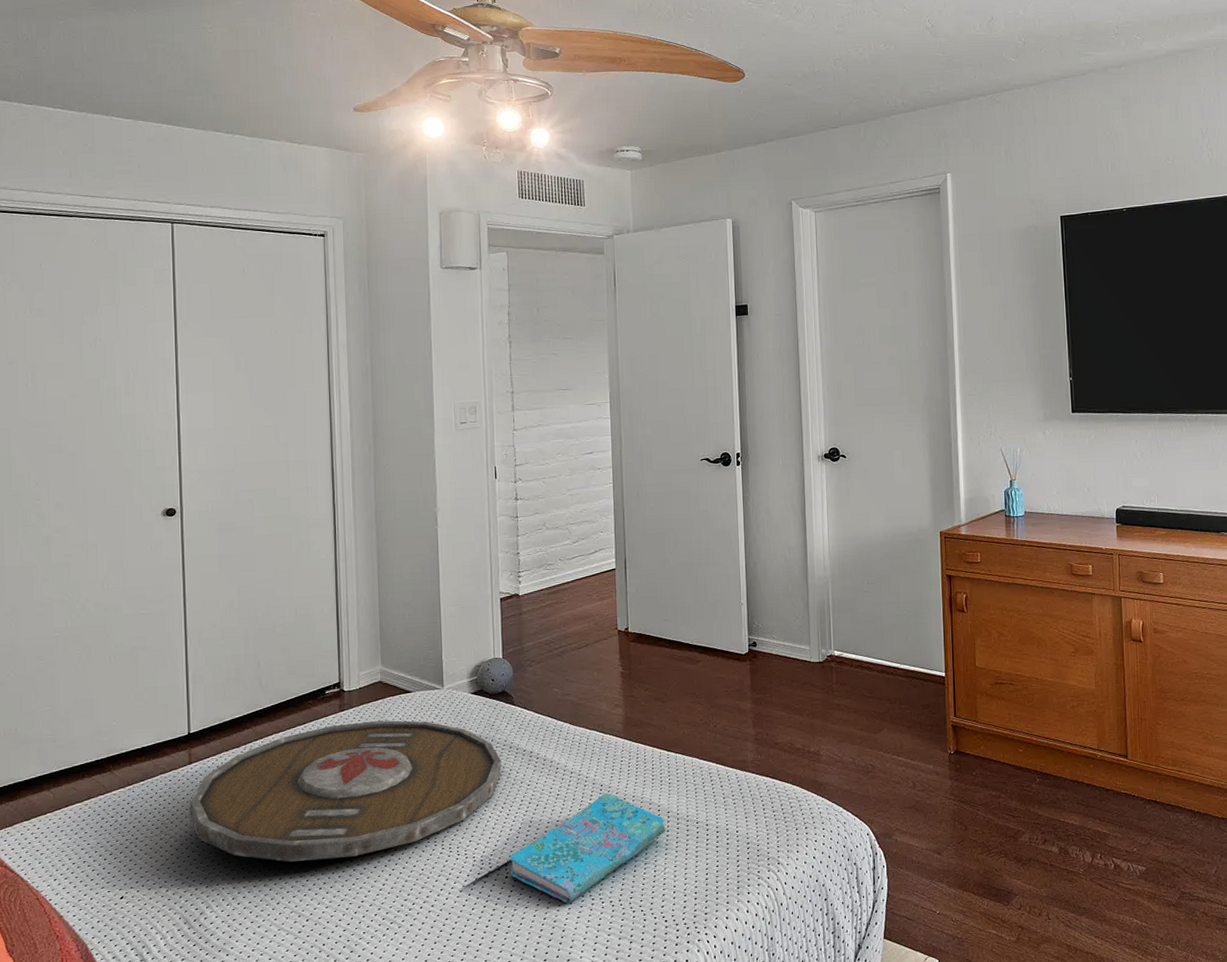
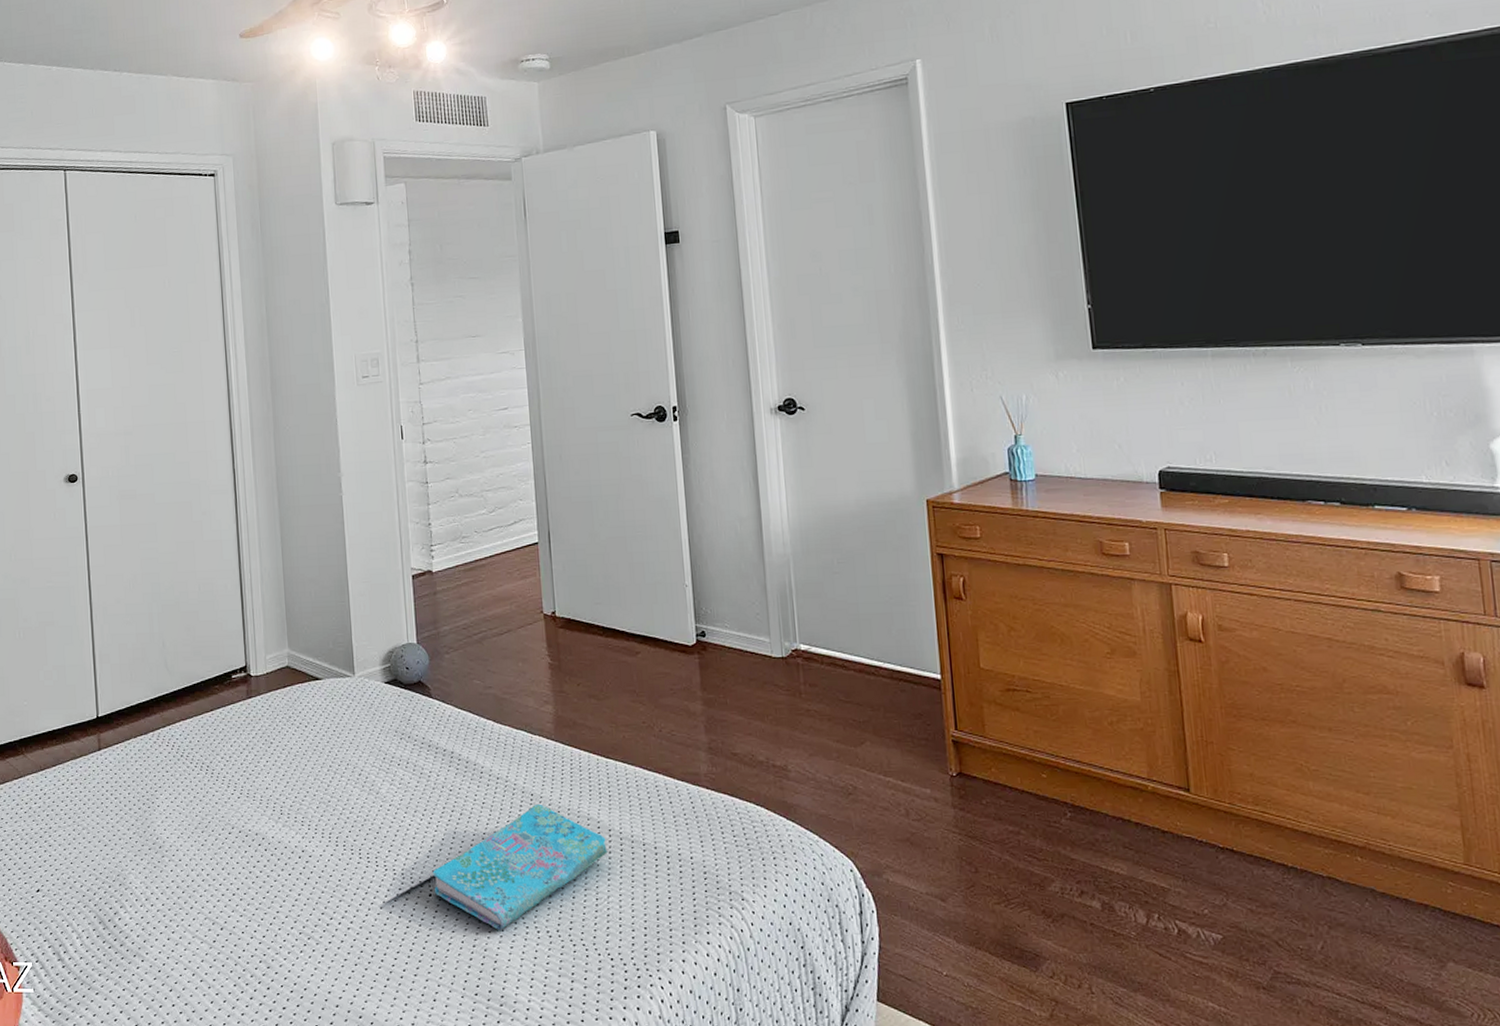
serving tray: present [188,720,501,862] -> none [99,709,420,862]

